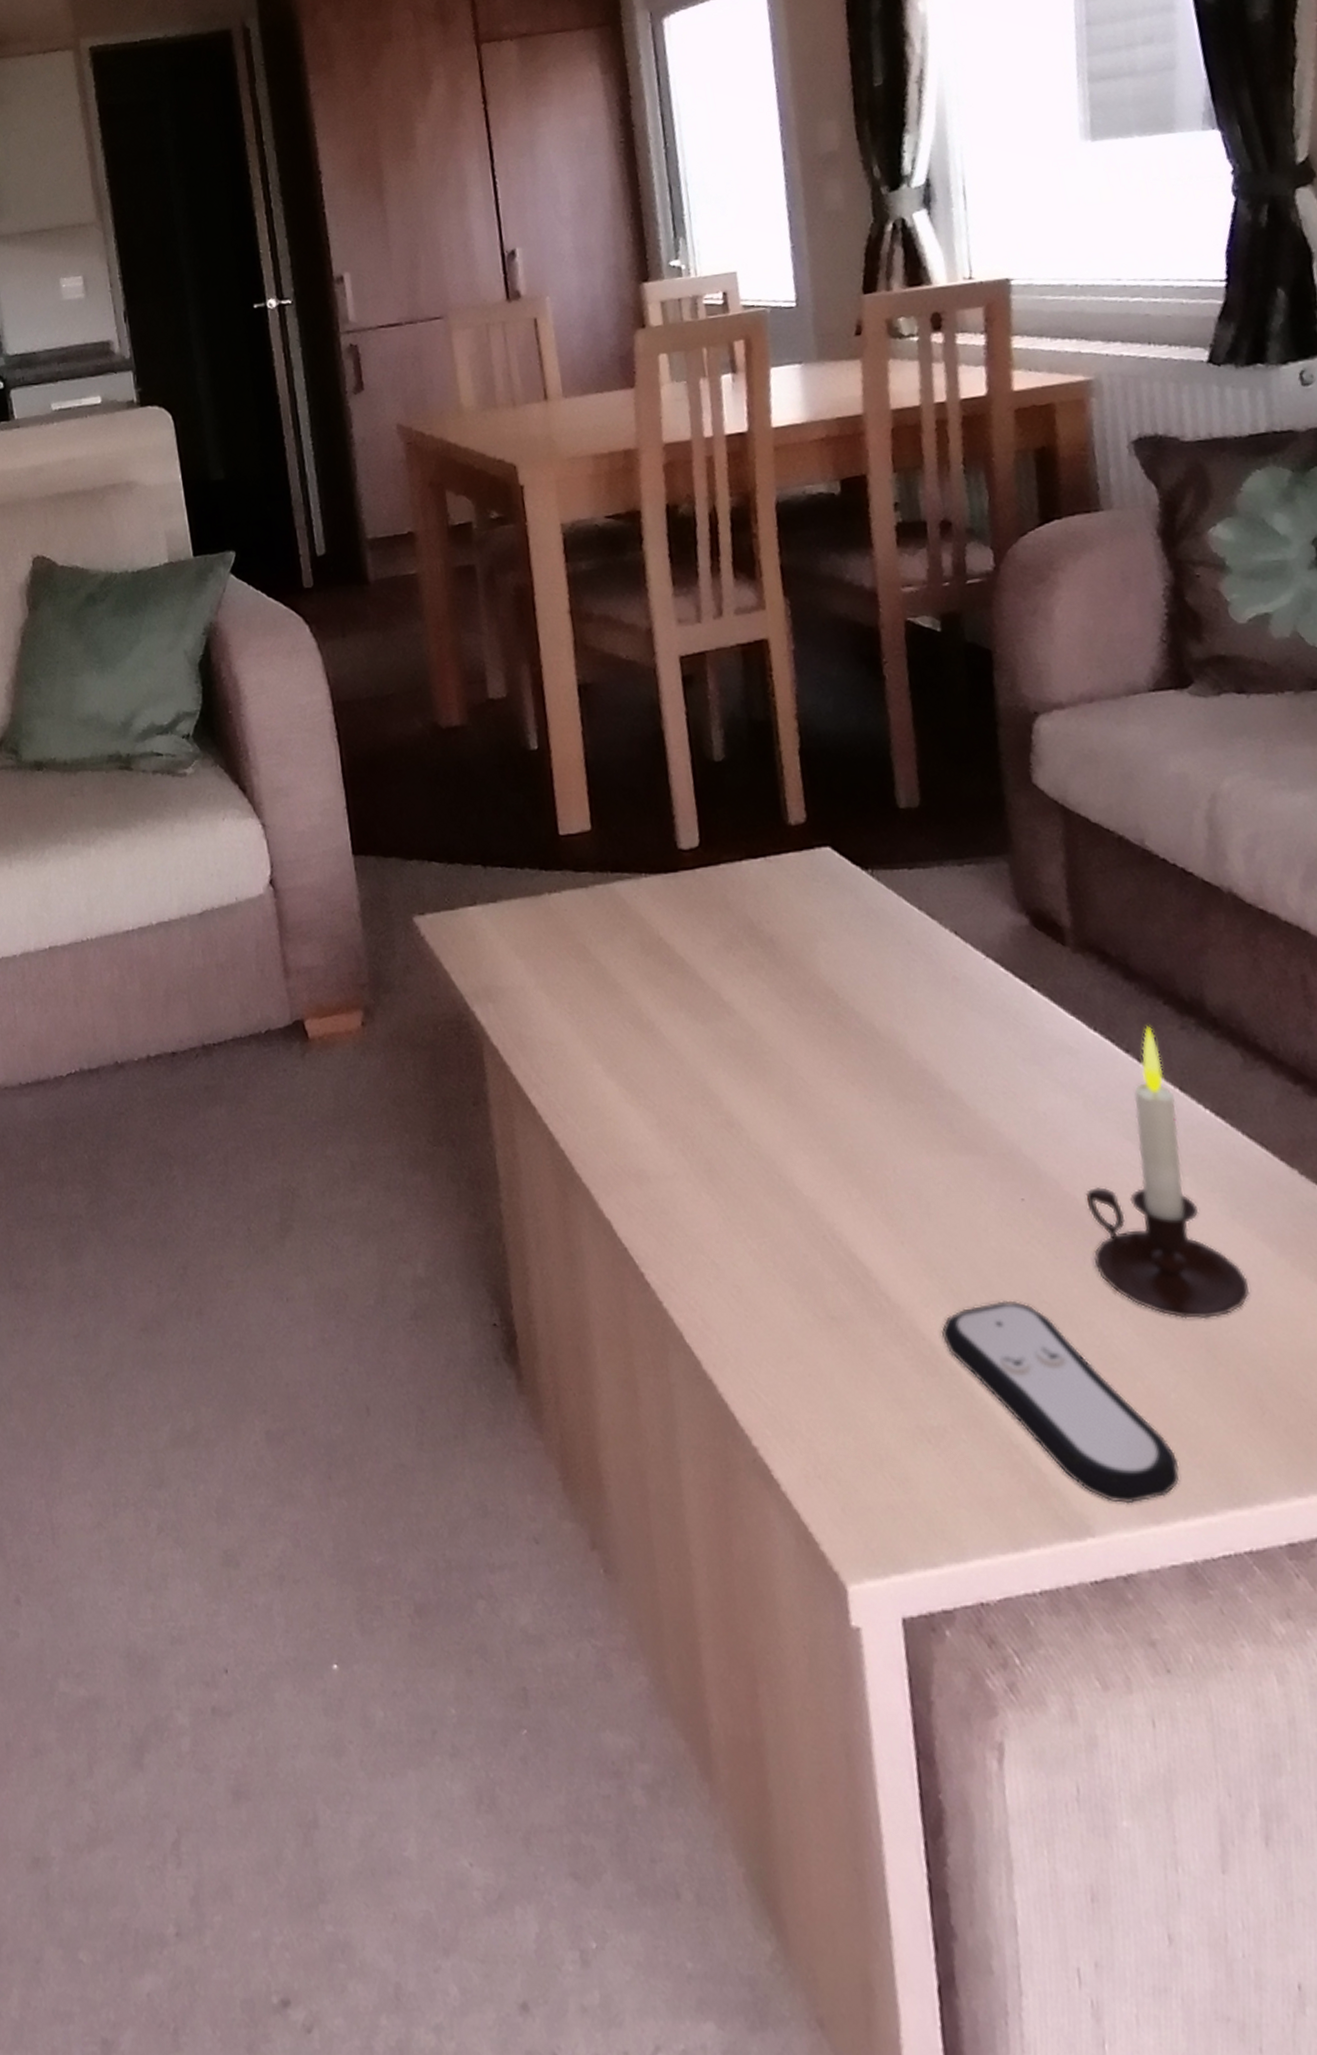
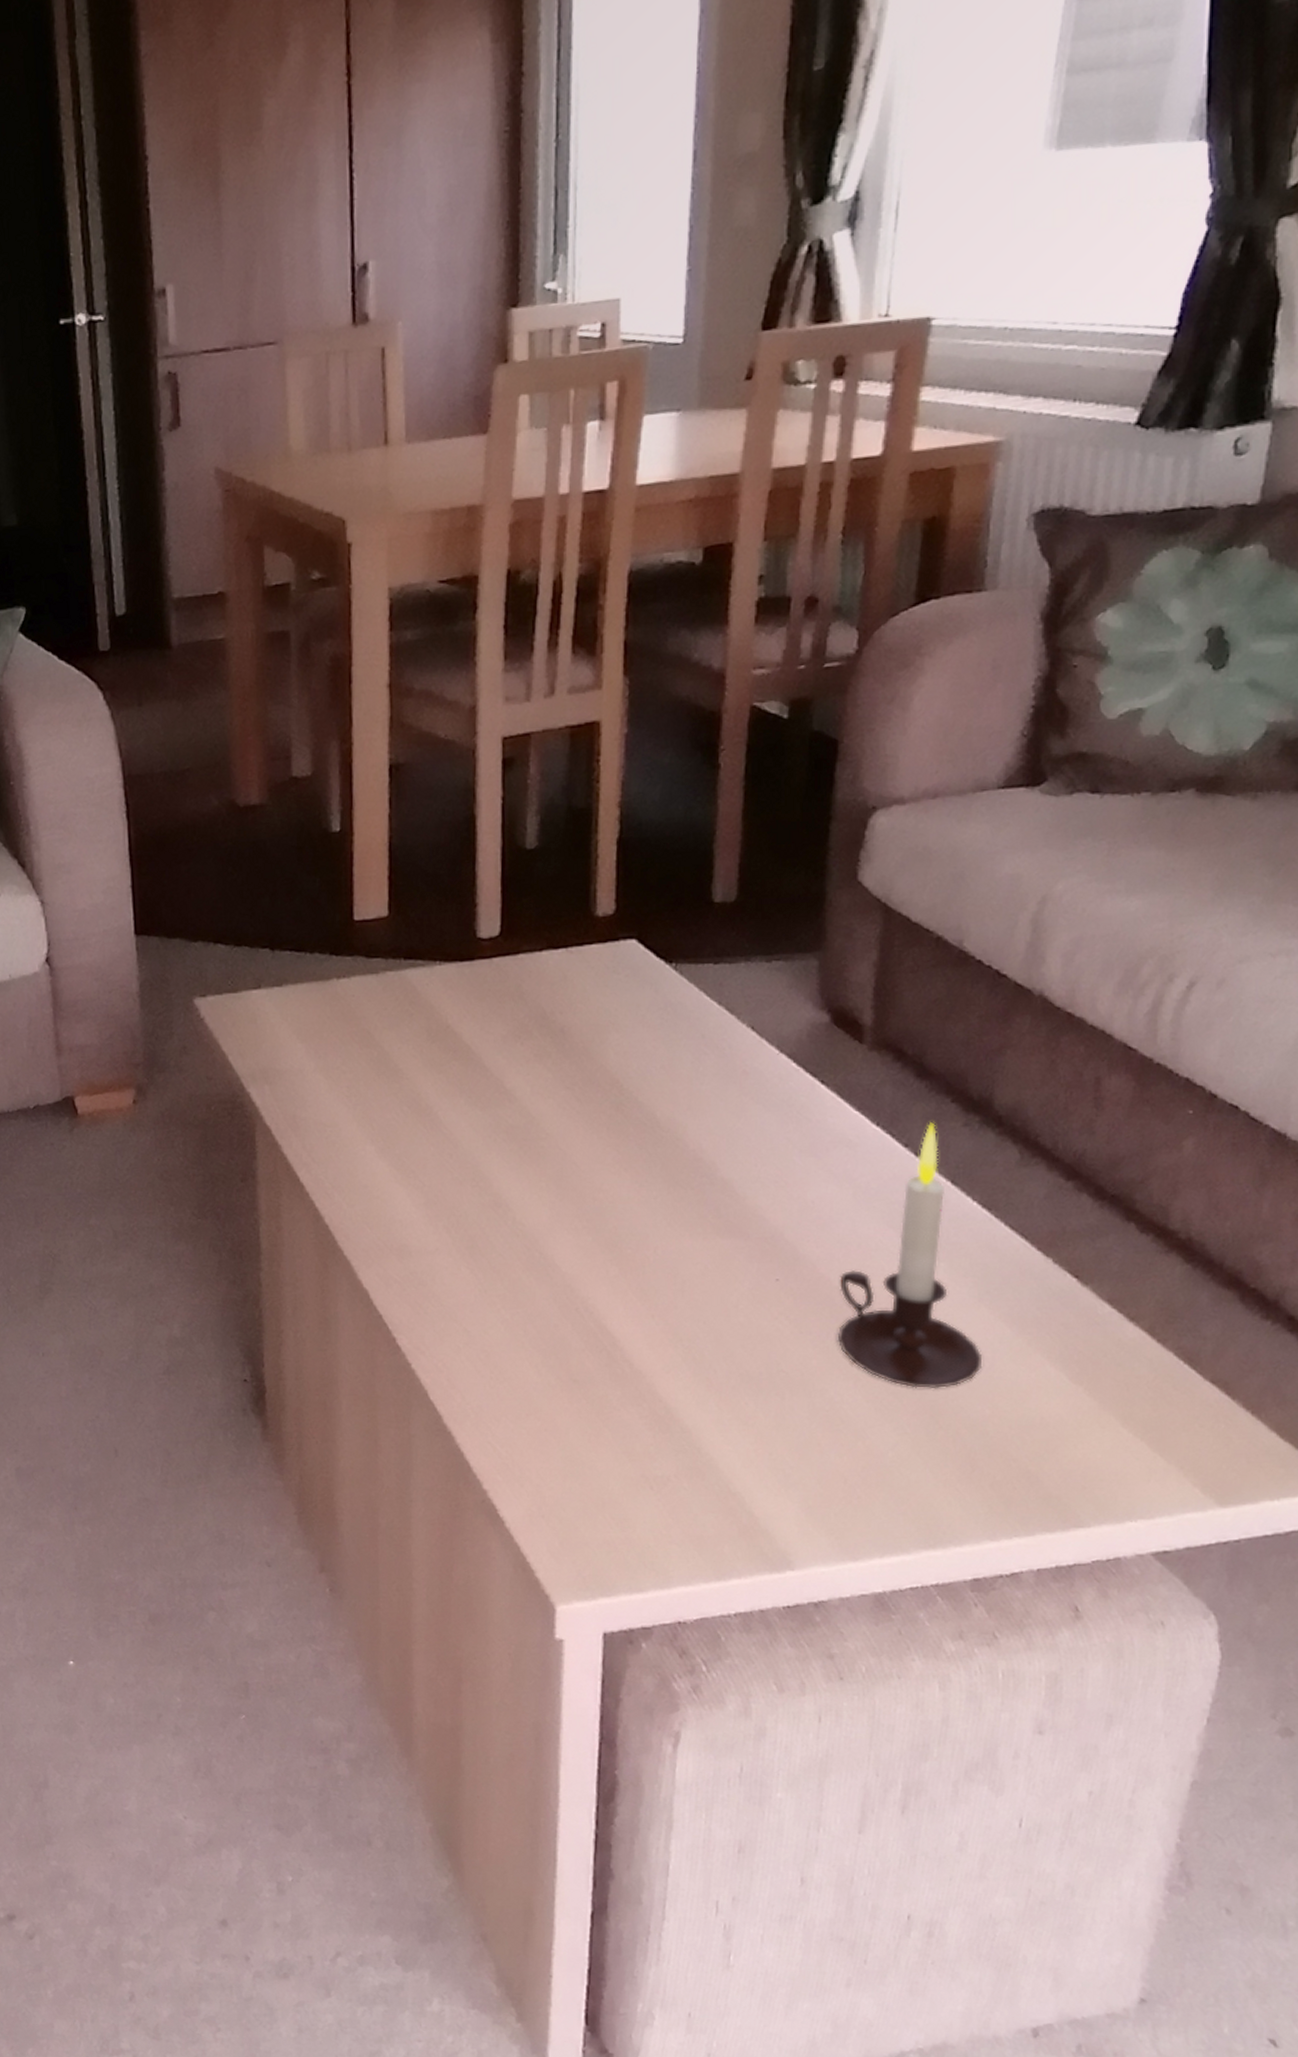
remote control: present [940,1300,1180,1504] -> none [678,1369,884,1544]

